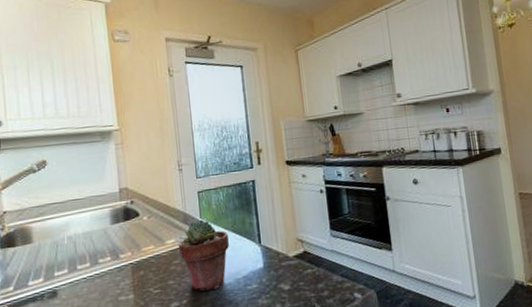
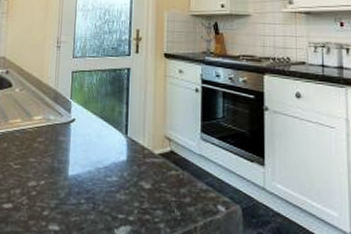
potted succulent: present [178,219,229,291] -> none [44,99,95,175]

